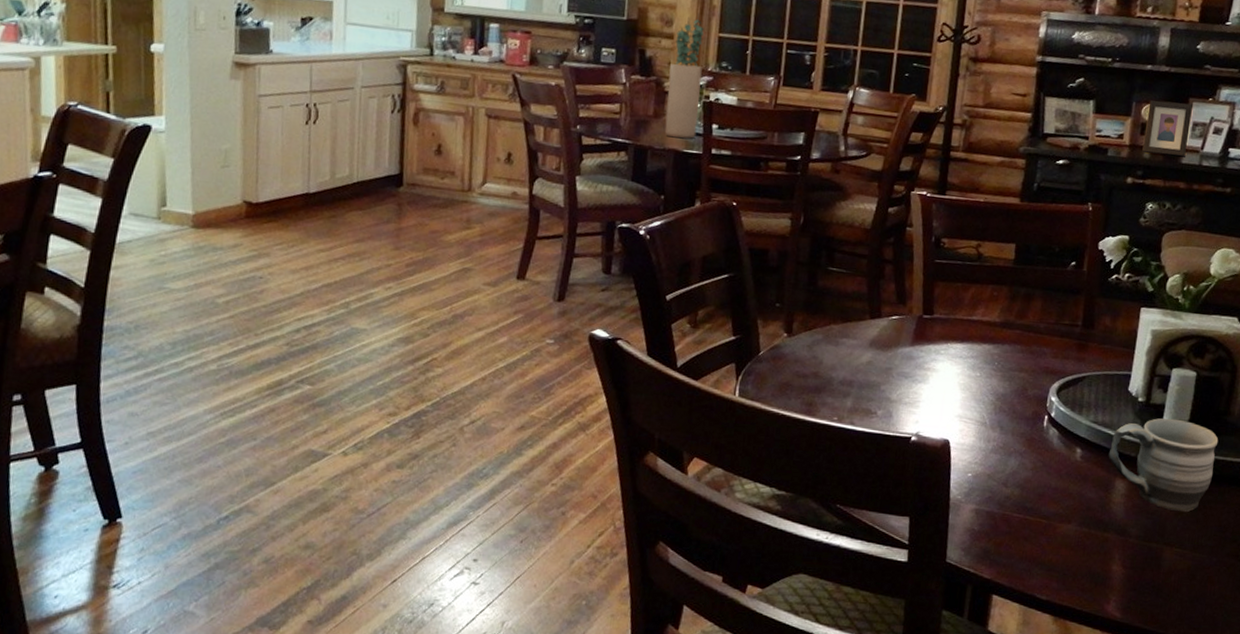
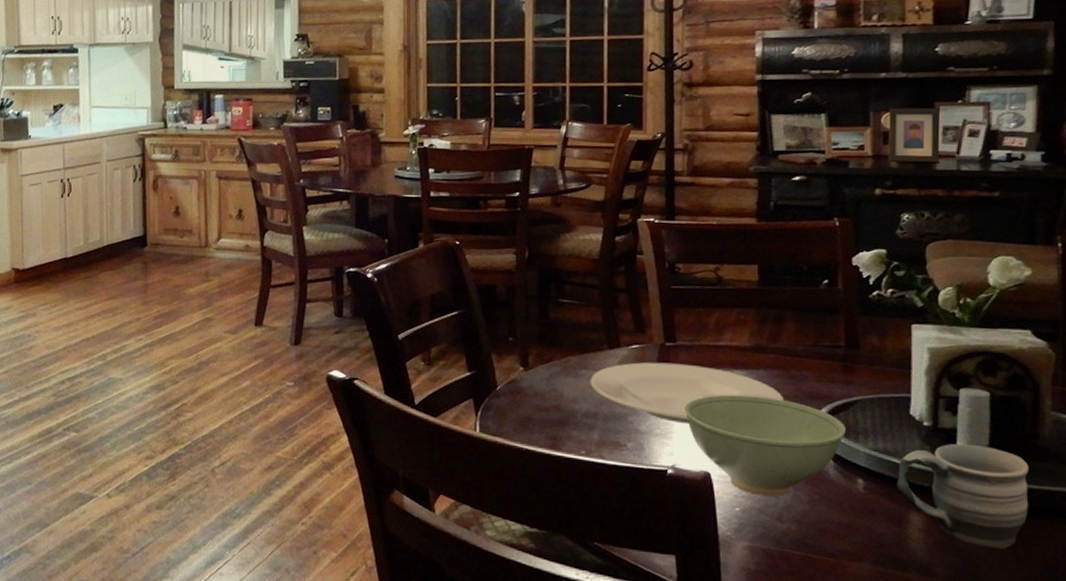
vase: present [664,13,704,139] -> none [383,67,414,185]
plate: none [849,333,1024,393] -> present [590,362,785,423]
bowl: none [933,366,1073,463] -> present [684,394,846,496]

